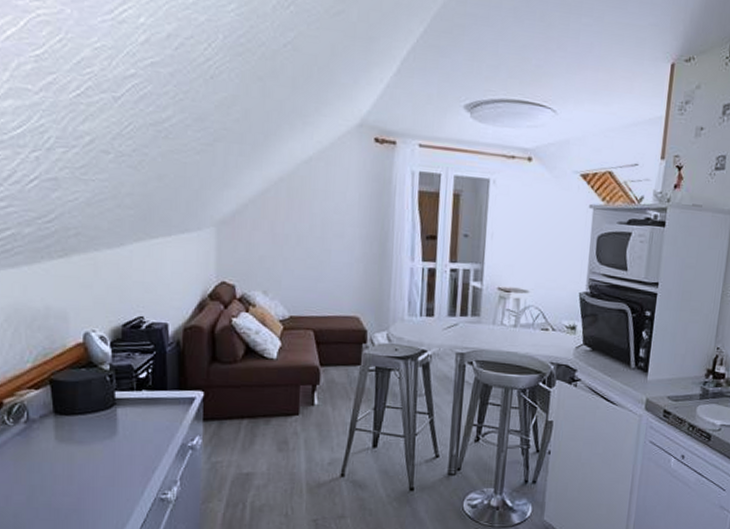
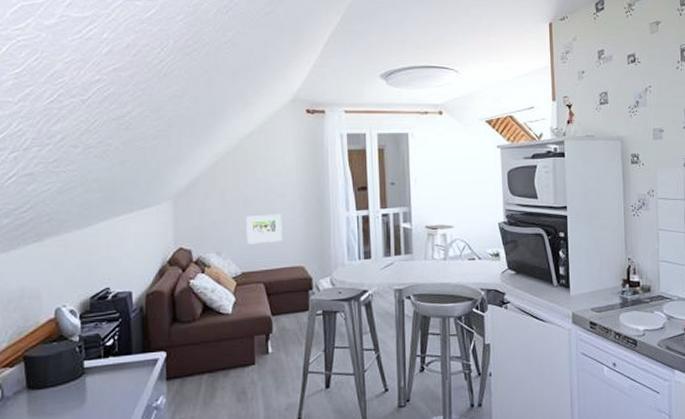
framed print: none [297,254,338,287] -> present [246,214,282,244]

